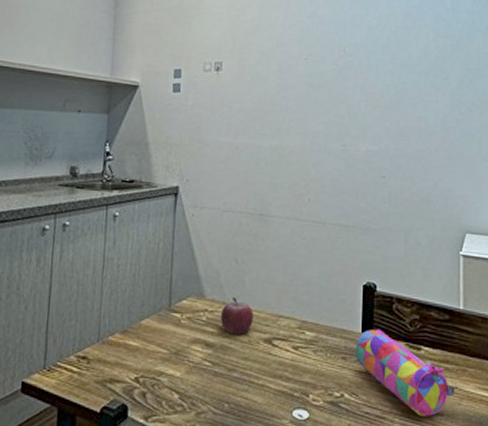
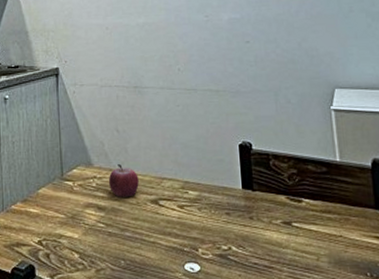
pencil case: present [355,329,455,416] -> none [238,184,340,264]

